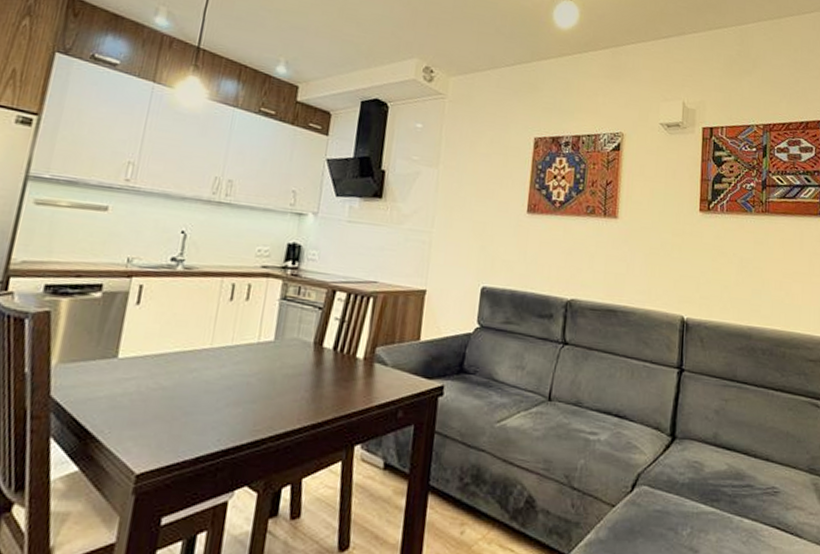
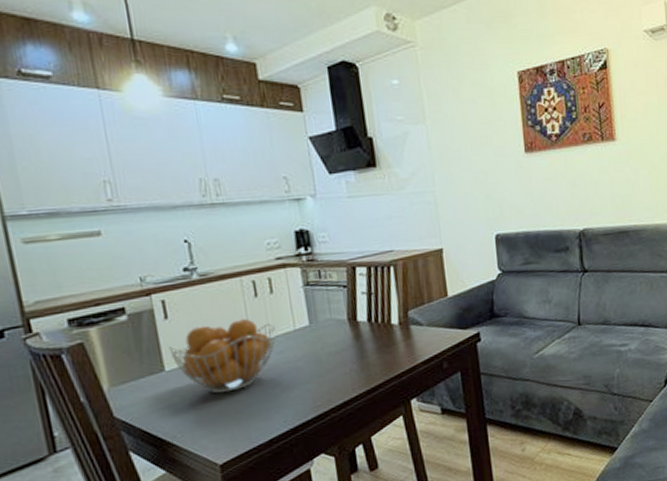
fruit basket: none [129,318,240,395] -> present [169,318,276,394]

